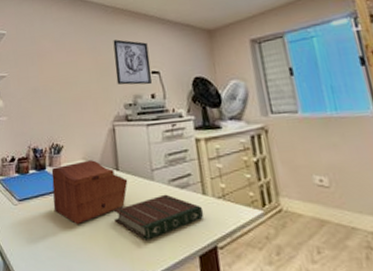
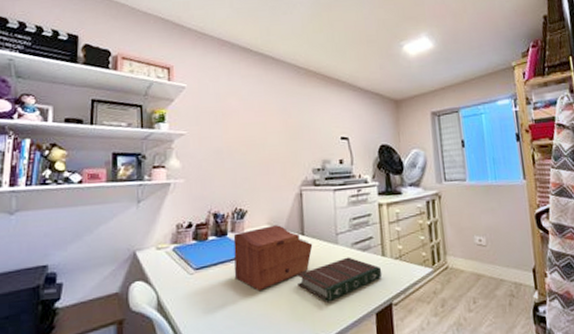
wall art: present [113,39,152,85] -> none [304,103,341,150]

